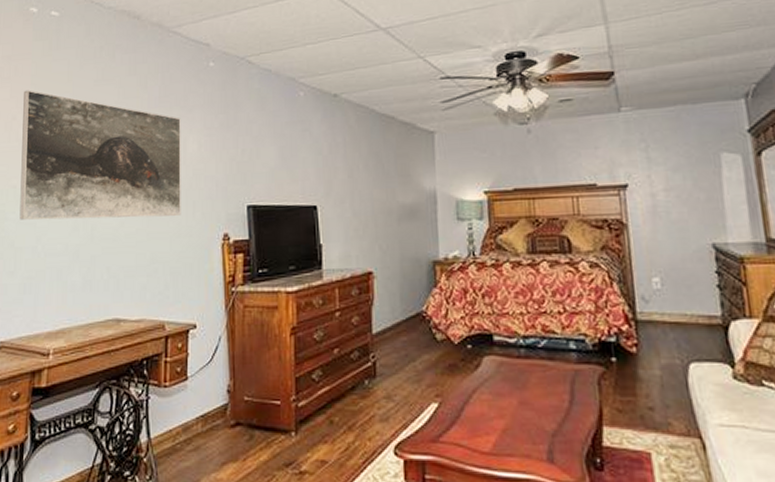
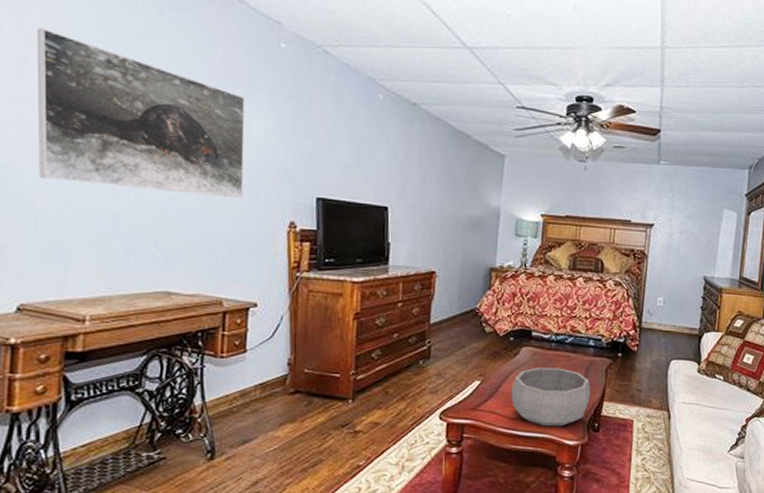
decorative bowl: none [477,381,583,464] -> present [511,367,591,427]

